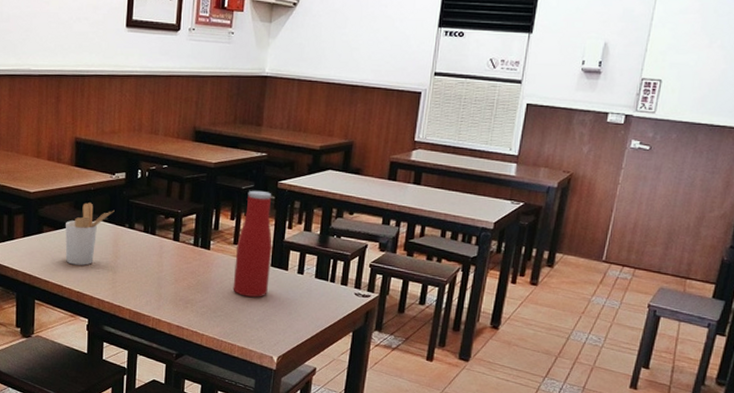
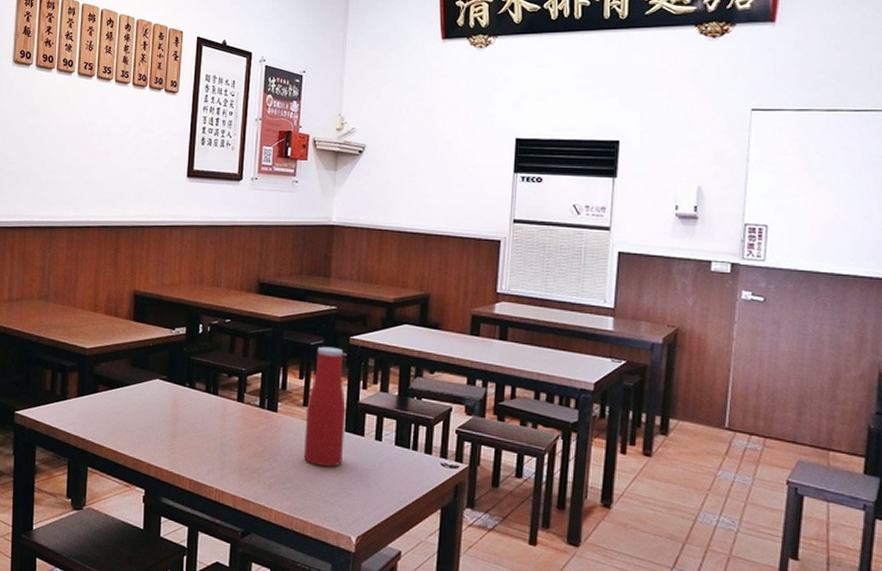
utensil holder: present [65,202,115,266] -> none [121,359,174,429]

